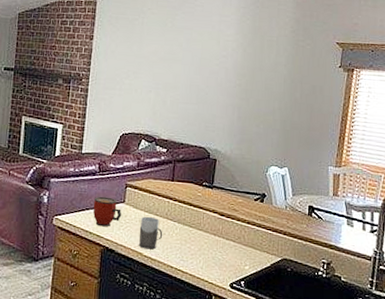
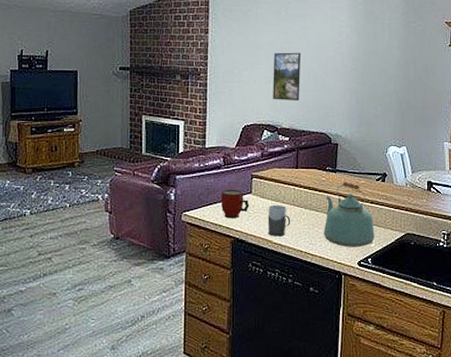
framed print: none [153,63,185,112] -> present [273,52,301,100]
kettle: none [196,198,250,268] -> present [324,181,374,247]

